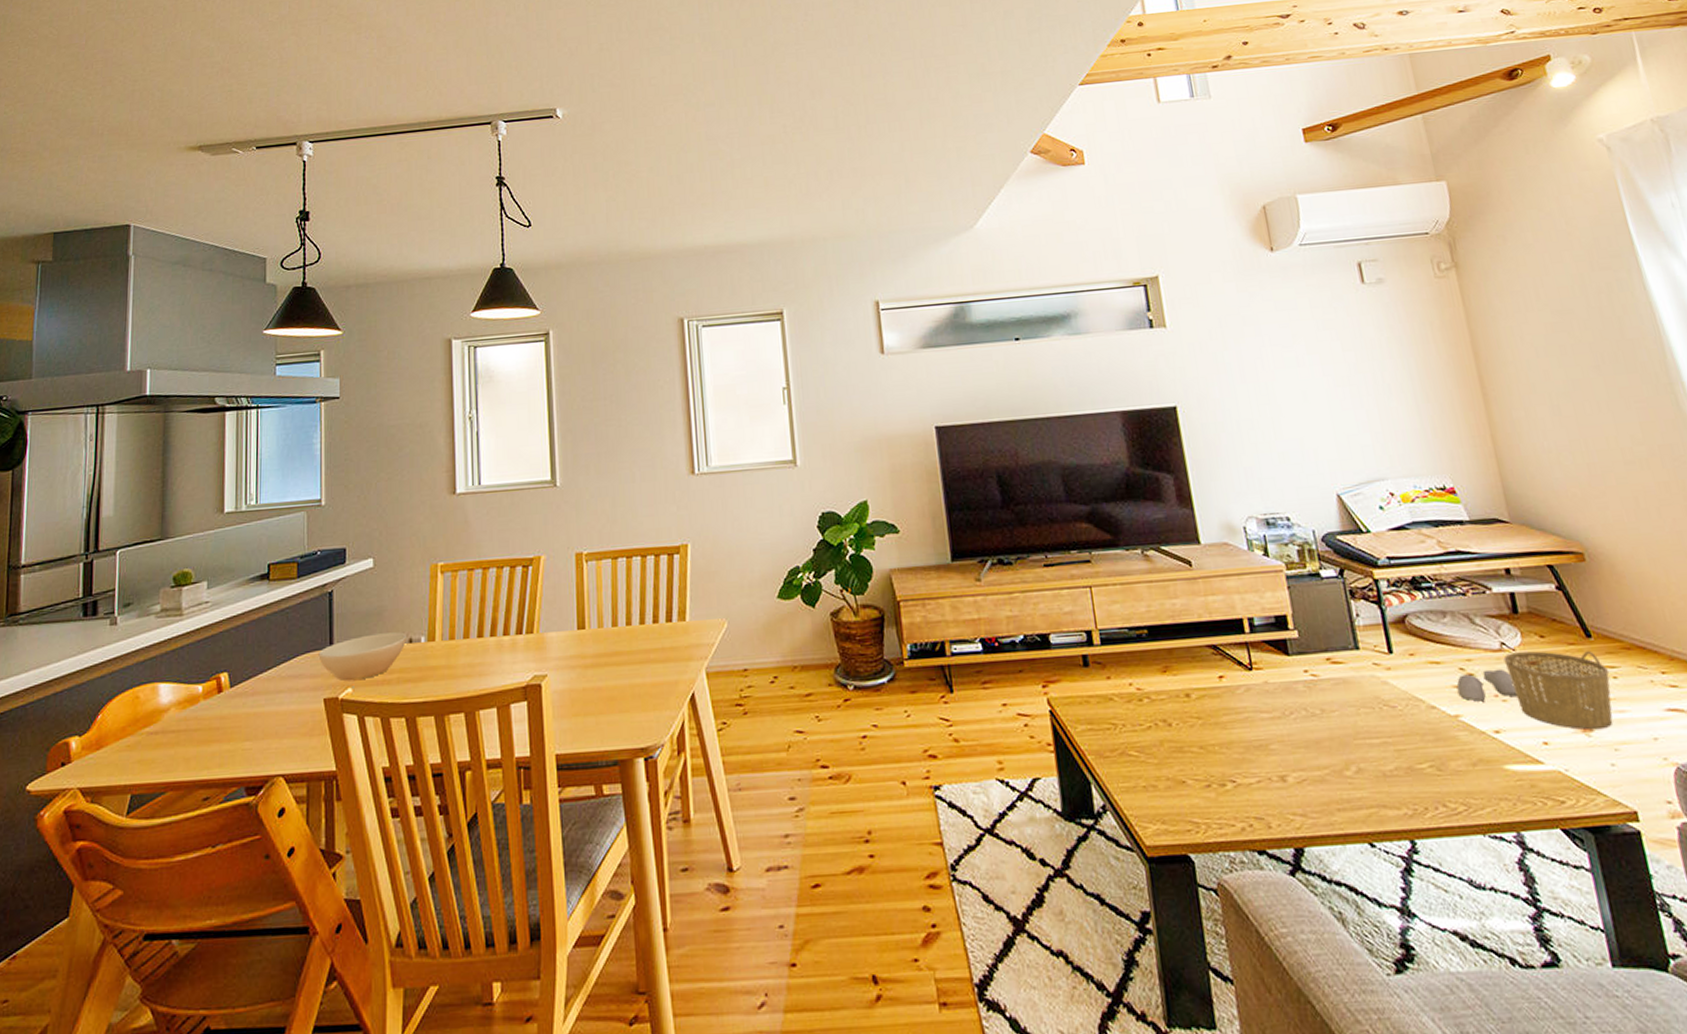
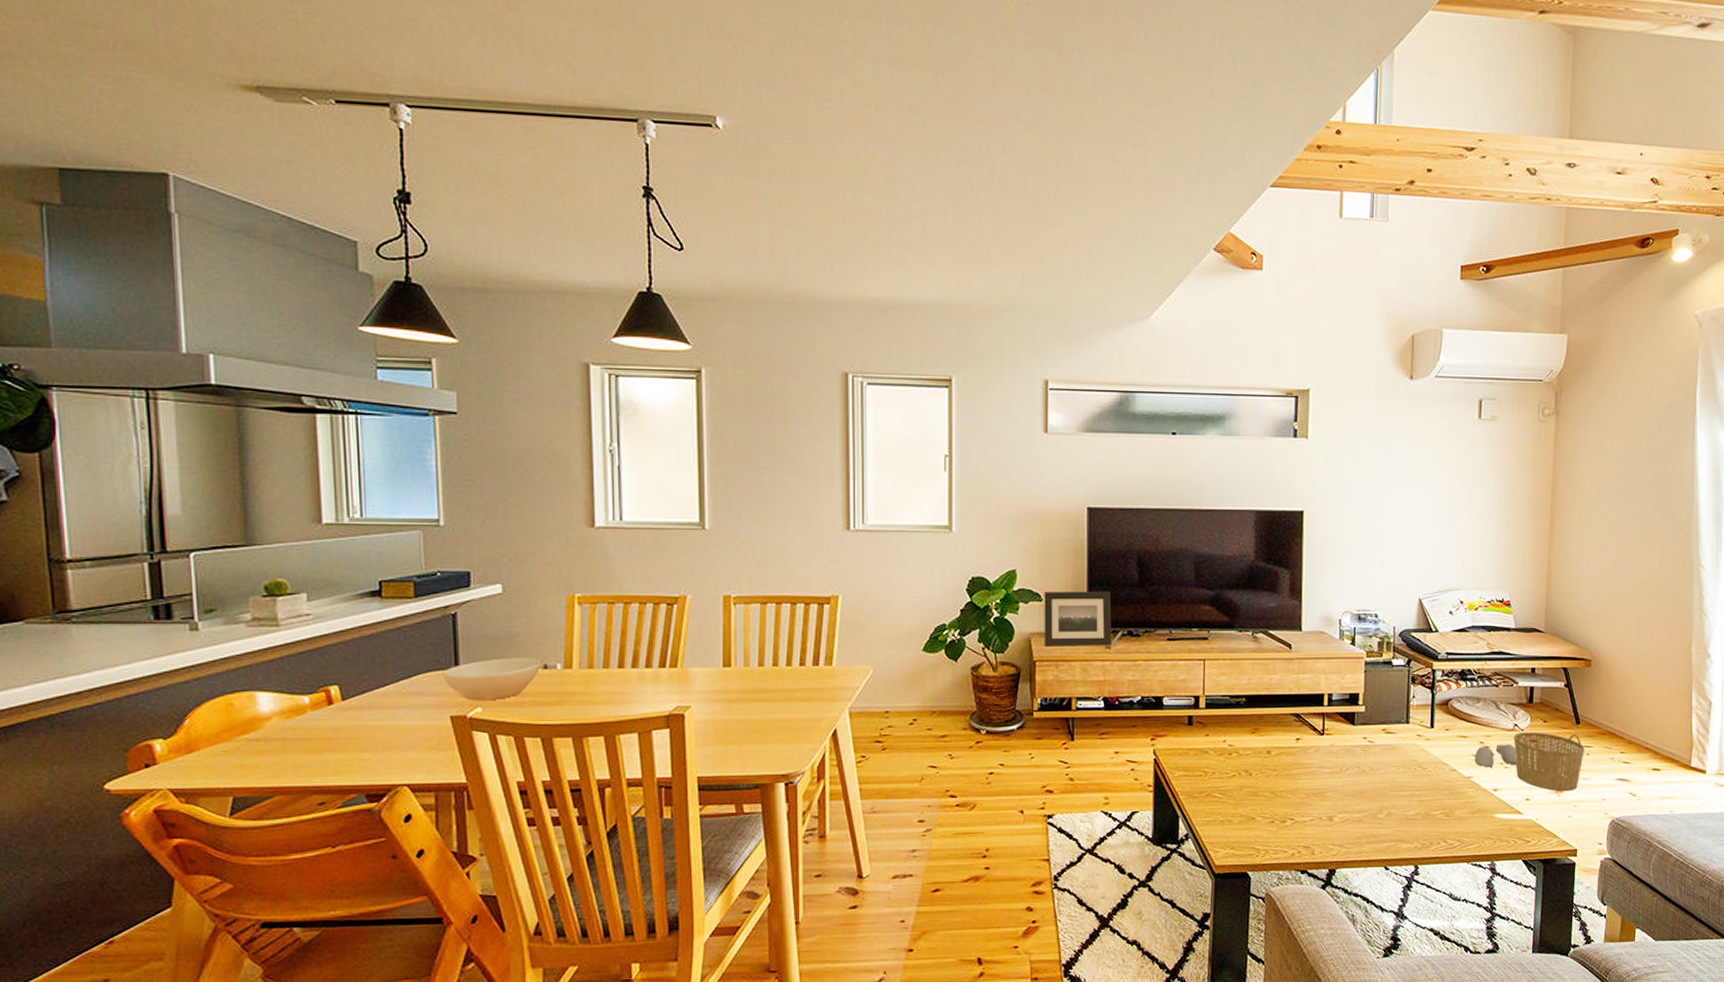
picture frame: none [900,515,981,584] -> present [1044,591,1112,647]

